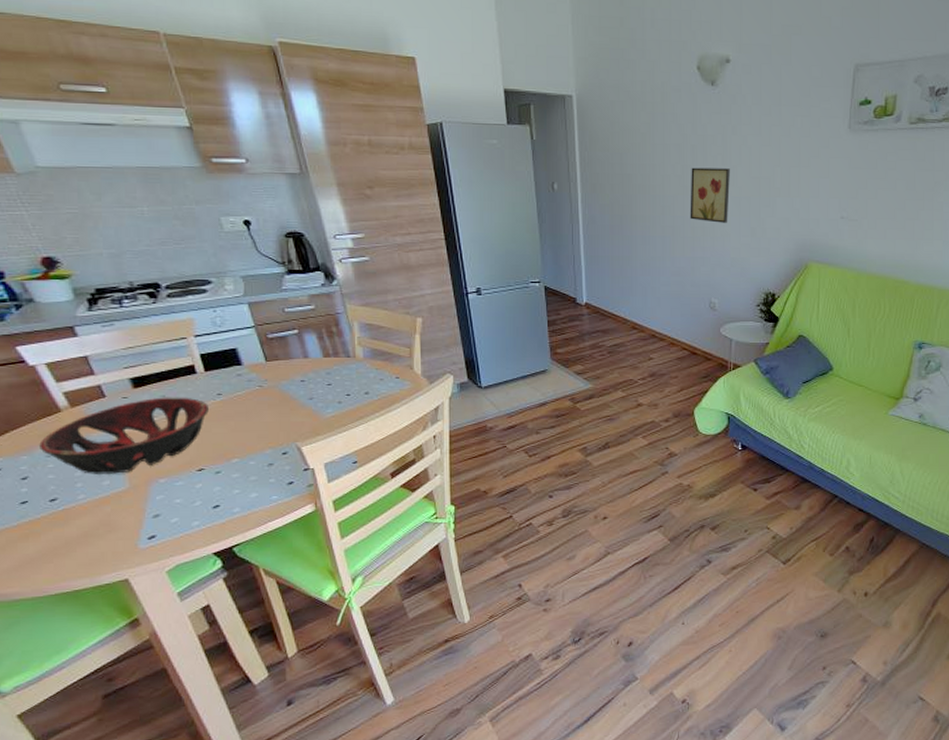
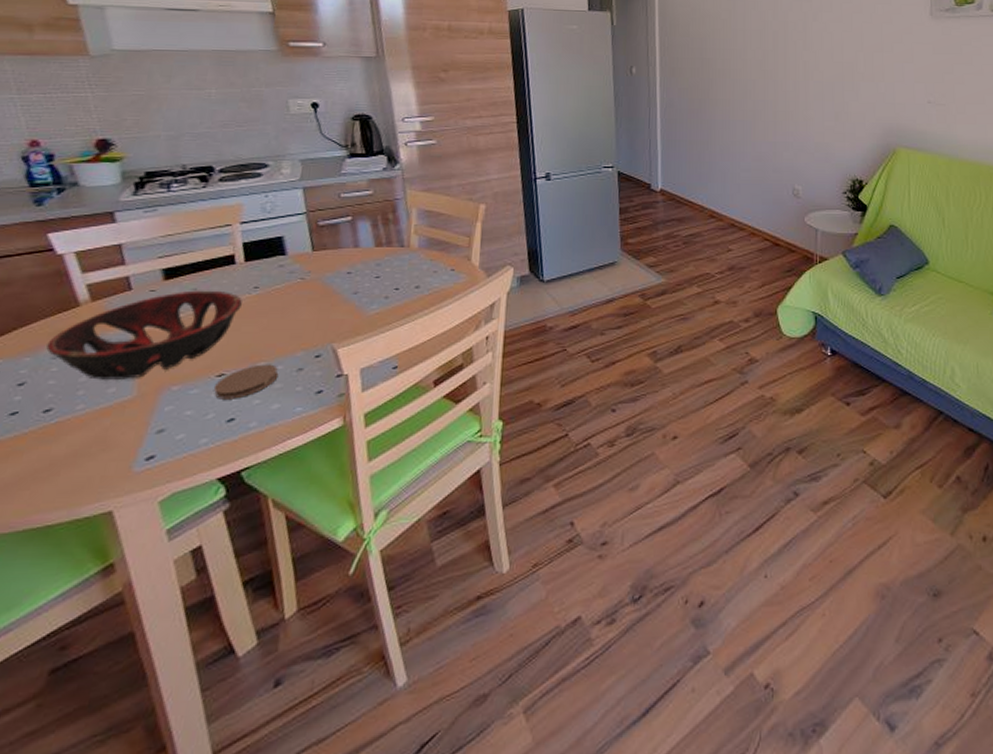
coaster: none [196,460,252,490] -> present [213,364,279,399]
wall art: present [690,167,730,223] -> none [771,52,812,107]

